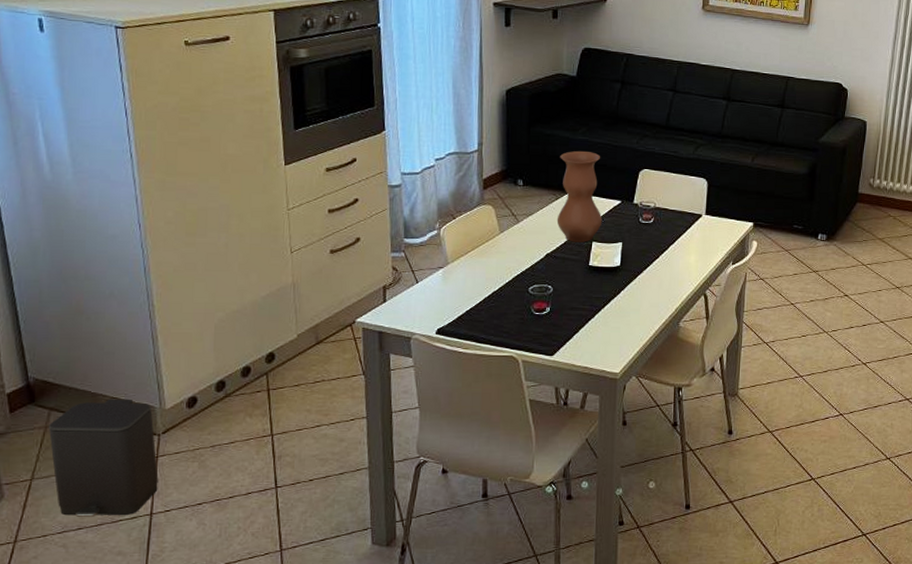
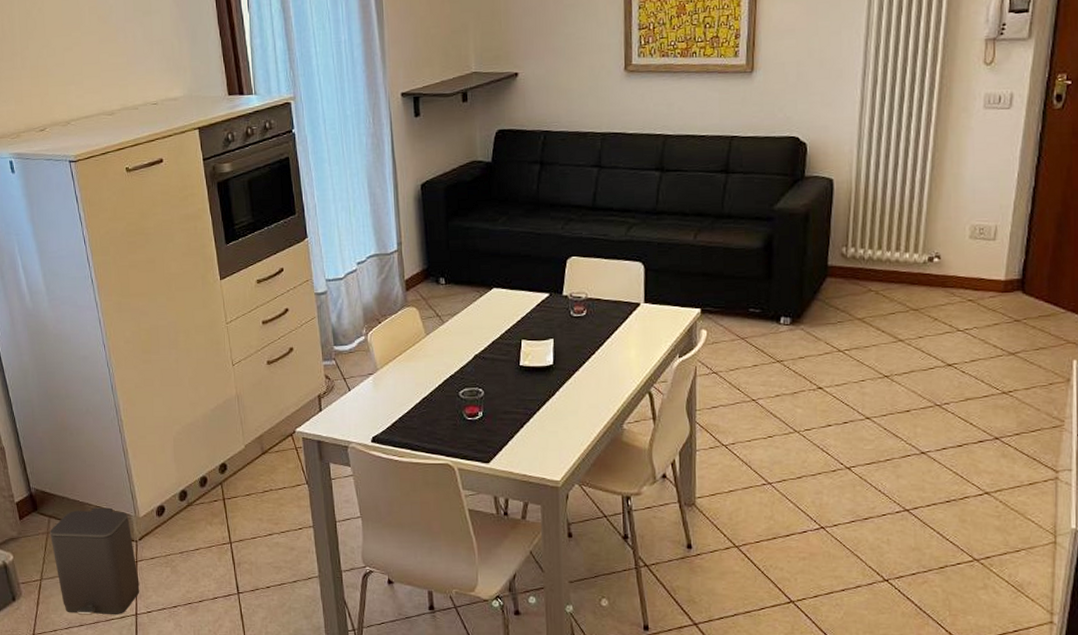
vase: present [556,150,603,243] -> none [481,242,531,341]

